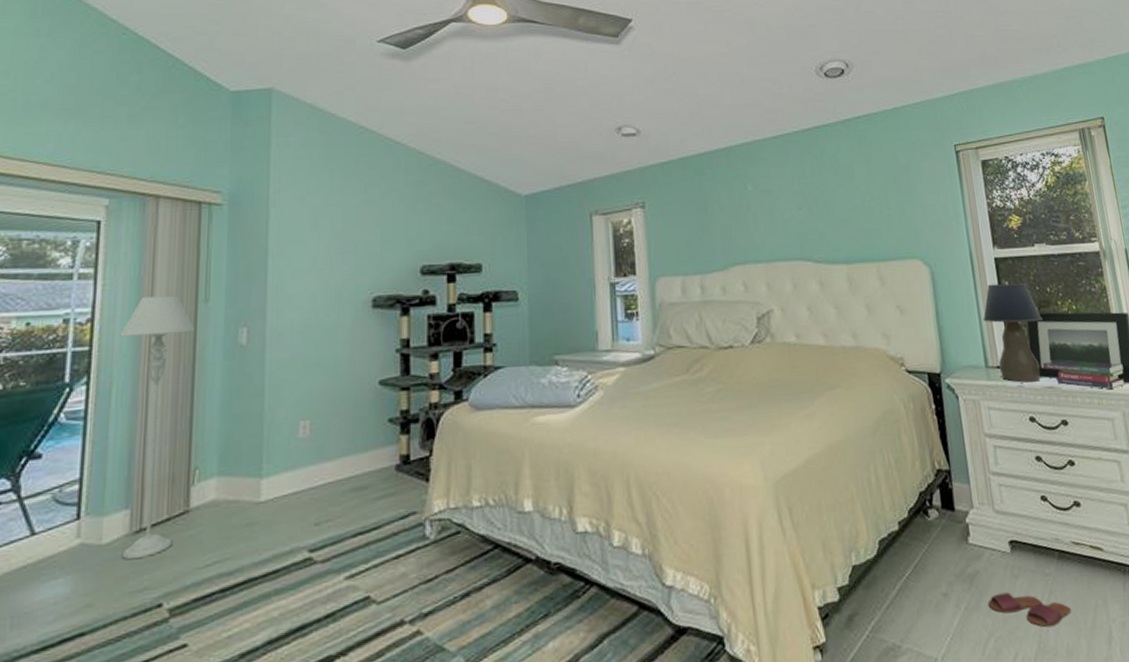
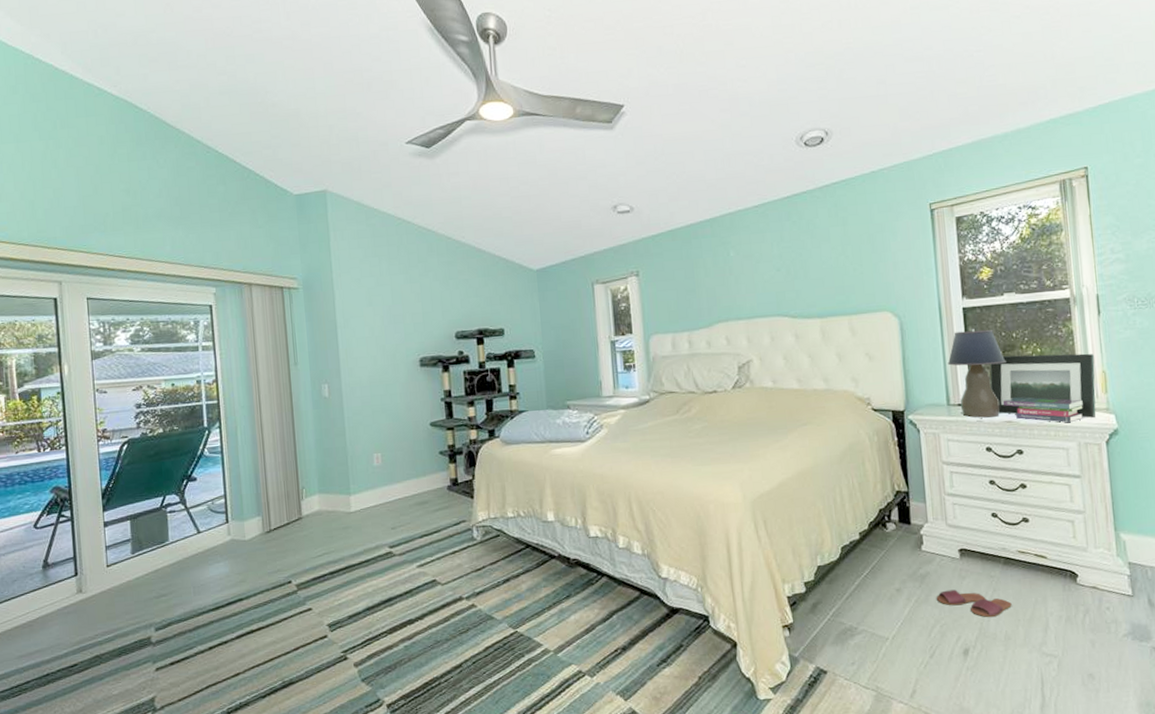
floor lamp: present [119,295,195,560] -> none [237,360,293,551]

